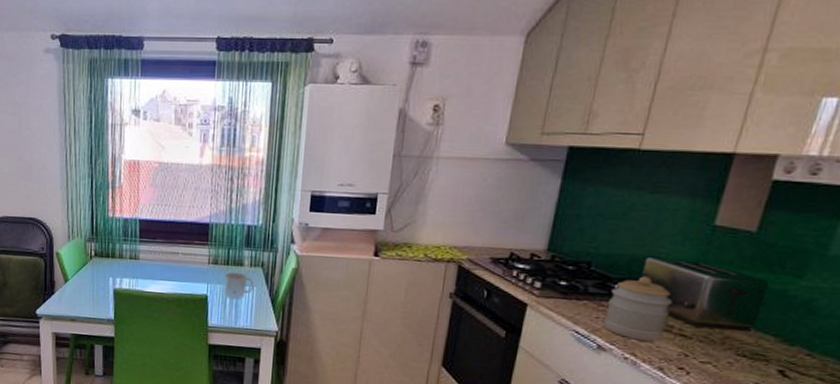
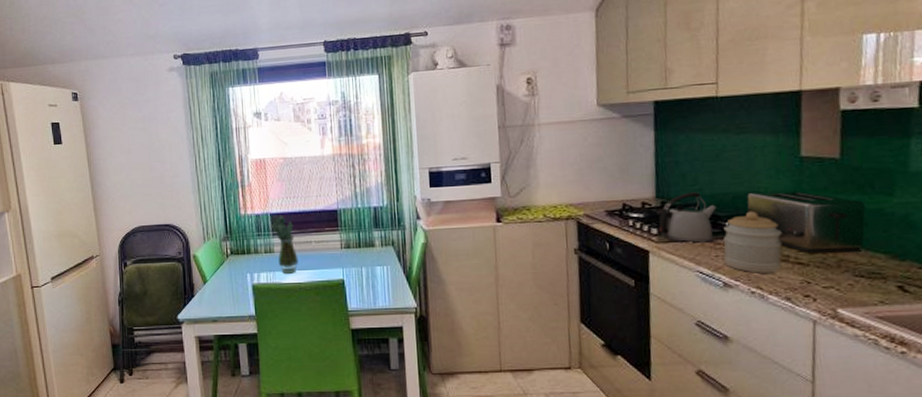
vase: none [138,220,163,283] -> present [270,213,299,274]
mug: present [223,271,255,300] -> none [358,253,388,282]
kettle: none [542,249,610,302] -> present [658,192,717,242]

